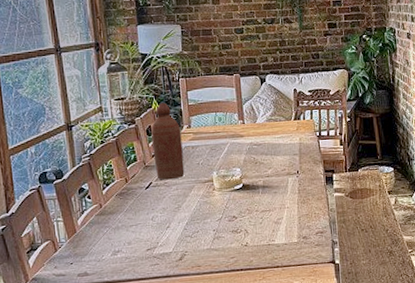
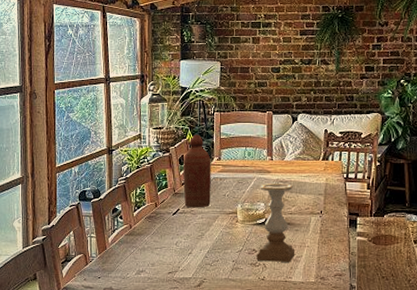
candle holder: none [235,146,276,227] -> present [256,184,295,262]

